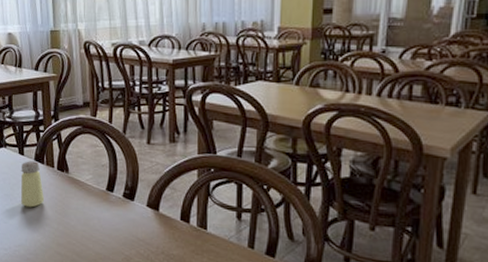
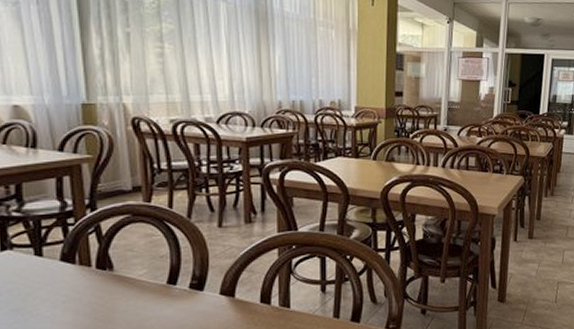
saltshaker: present [21,161,44,208] -> none [38,262,76,320]

